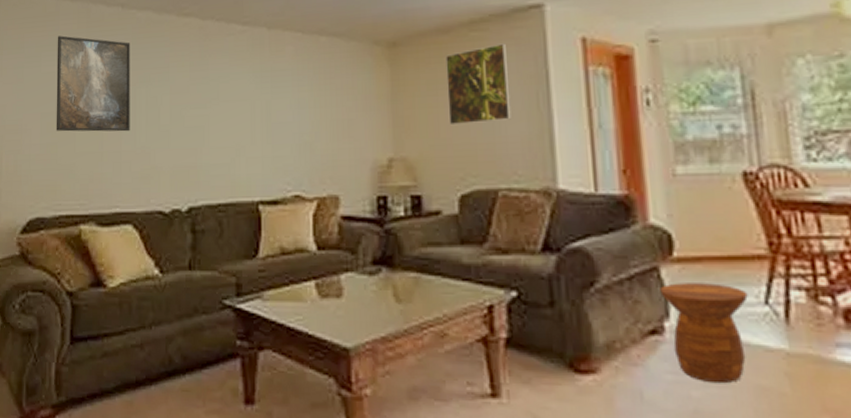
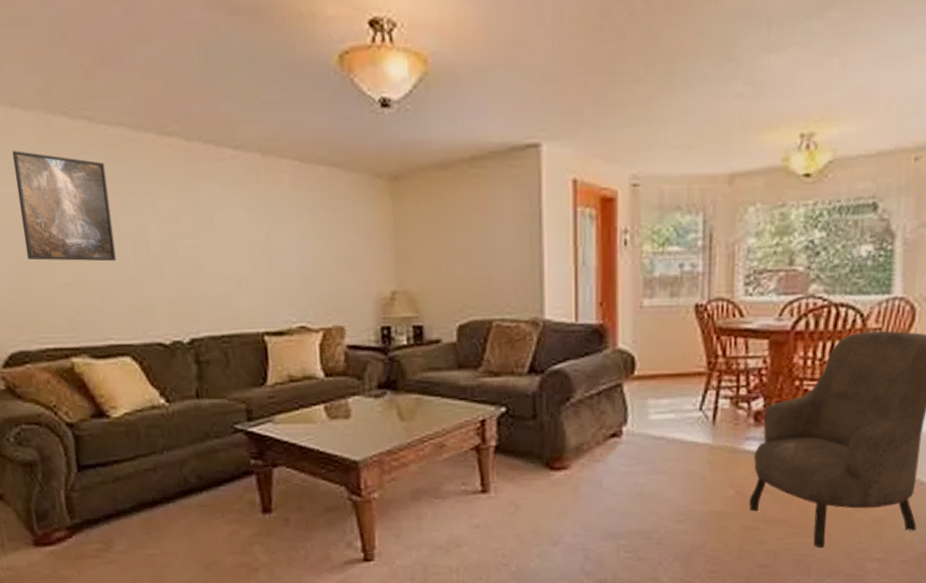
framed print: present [445,43,512,126] -> none [446,181,507,261]
side table: present [660,283,748,384] -> none [622,395,688,472]

